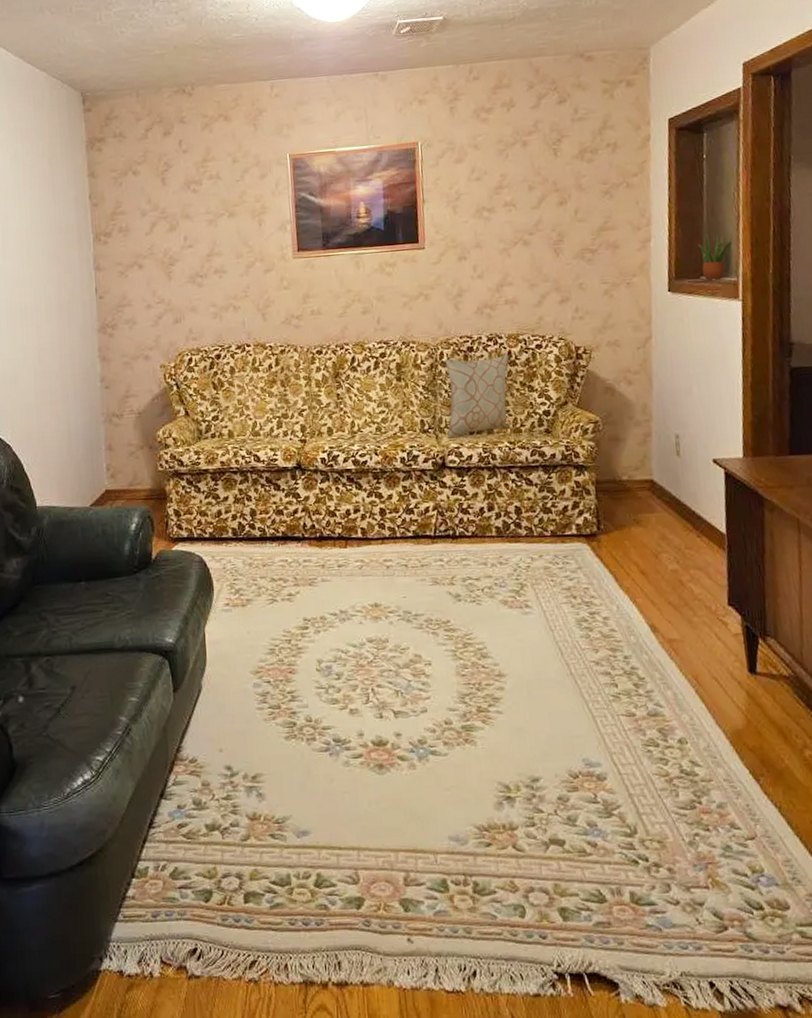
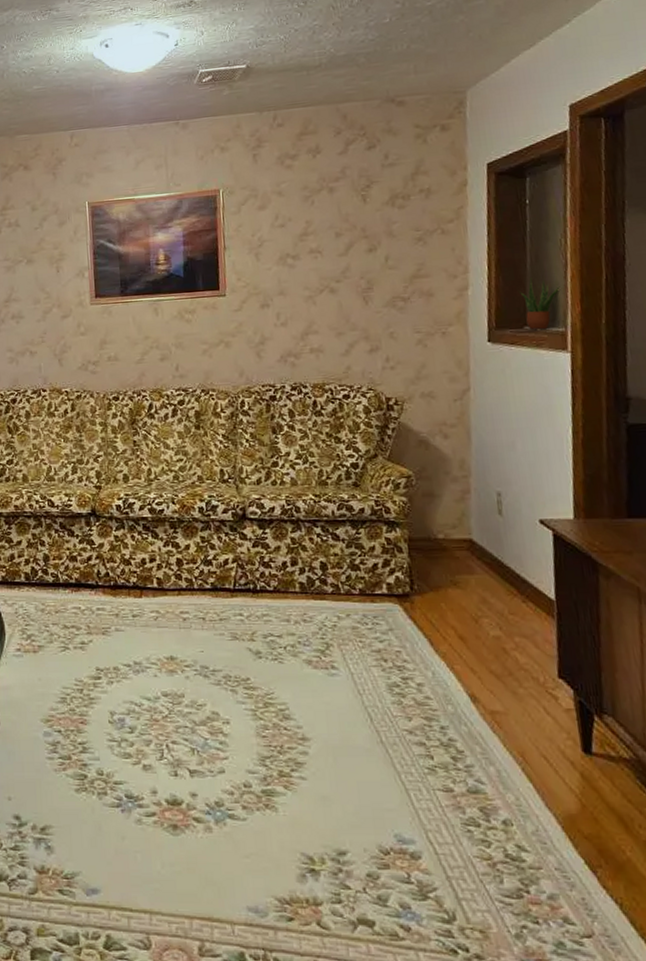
pillow: present [446,354,510,439] -> none [247,404,315,489]

